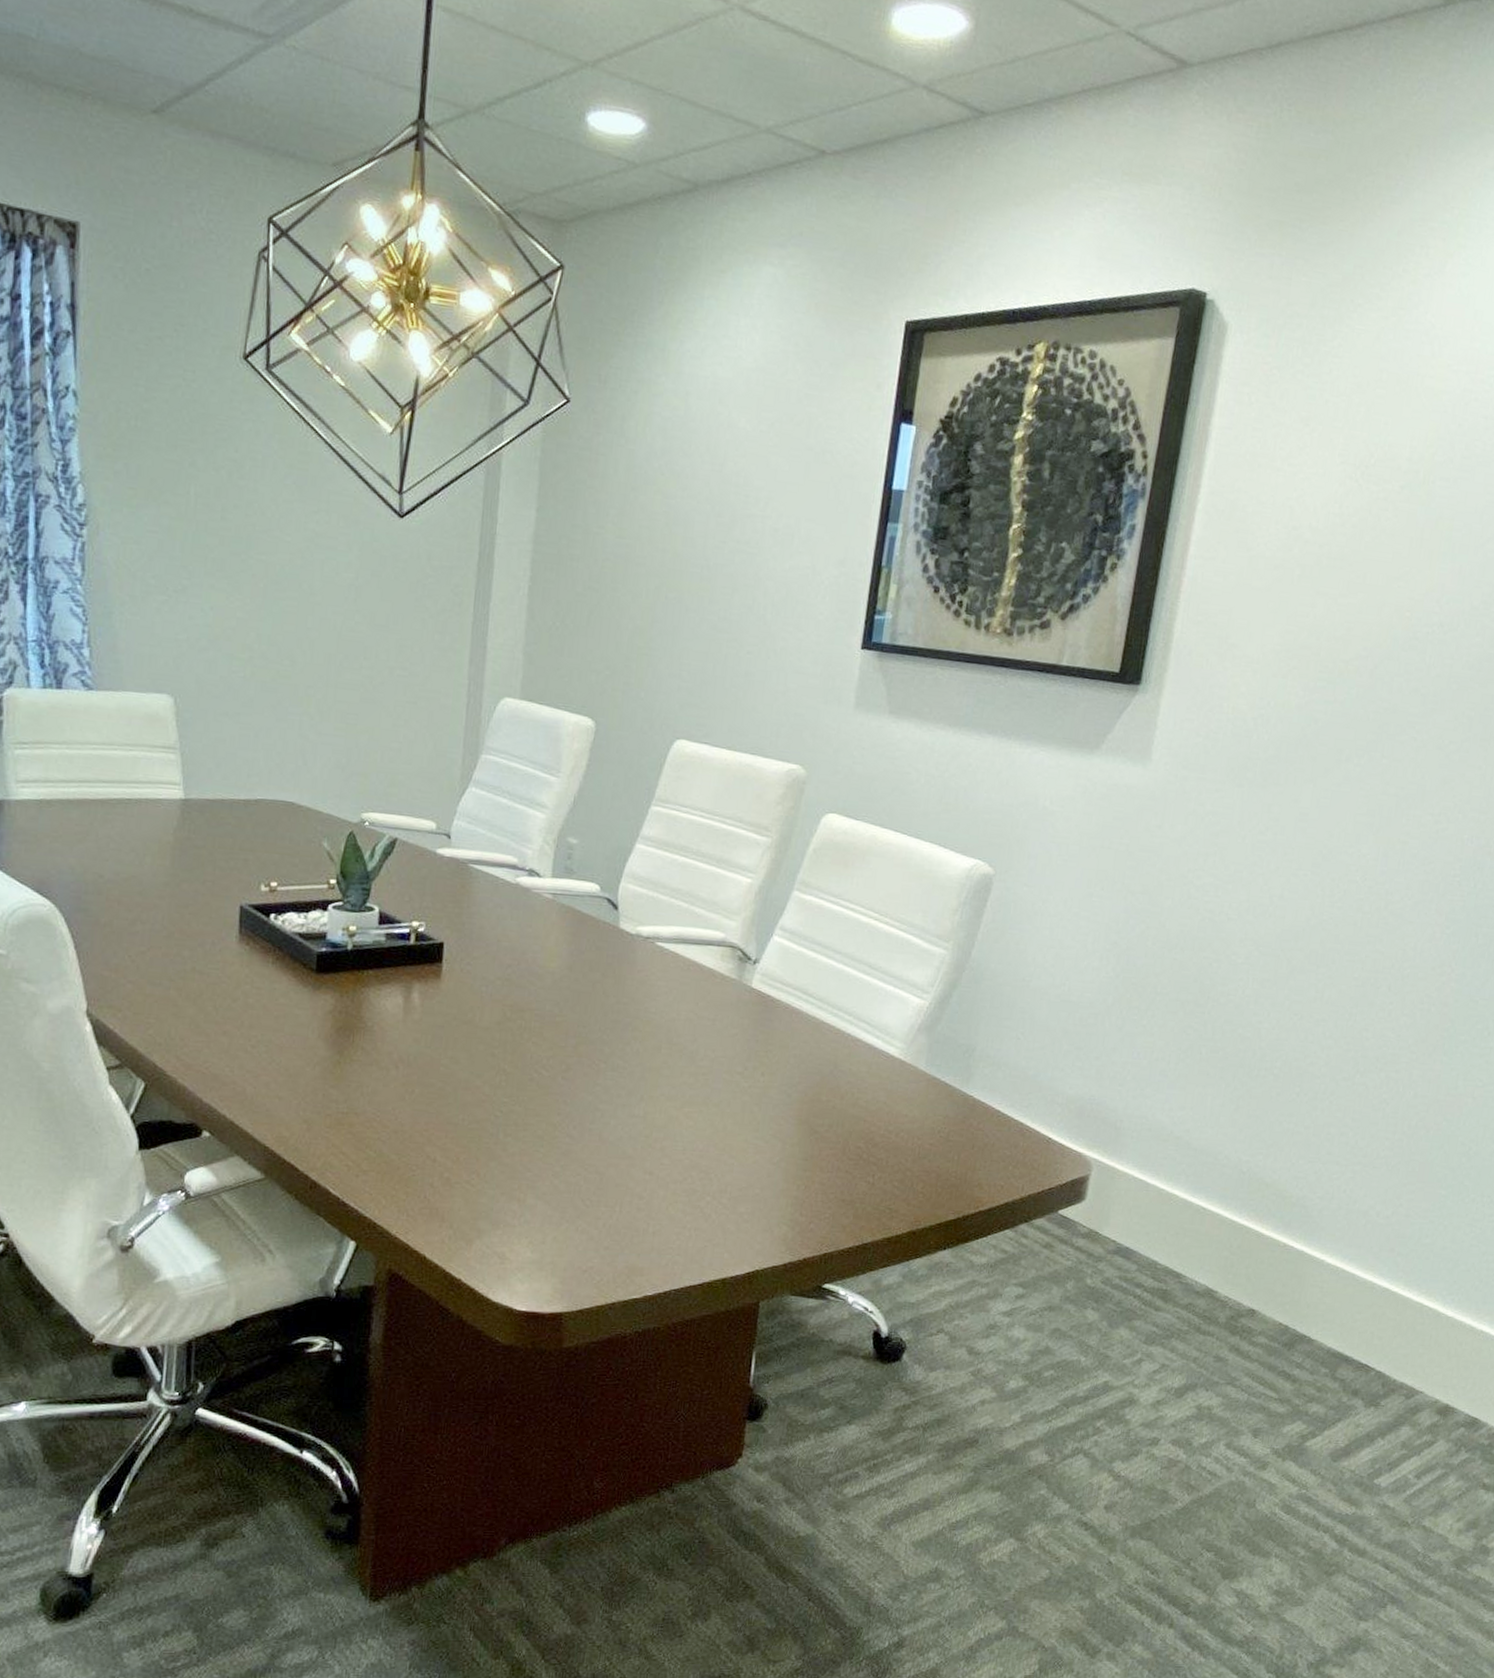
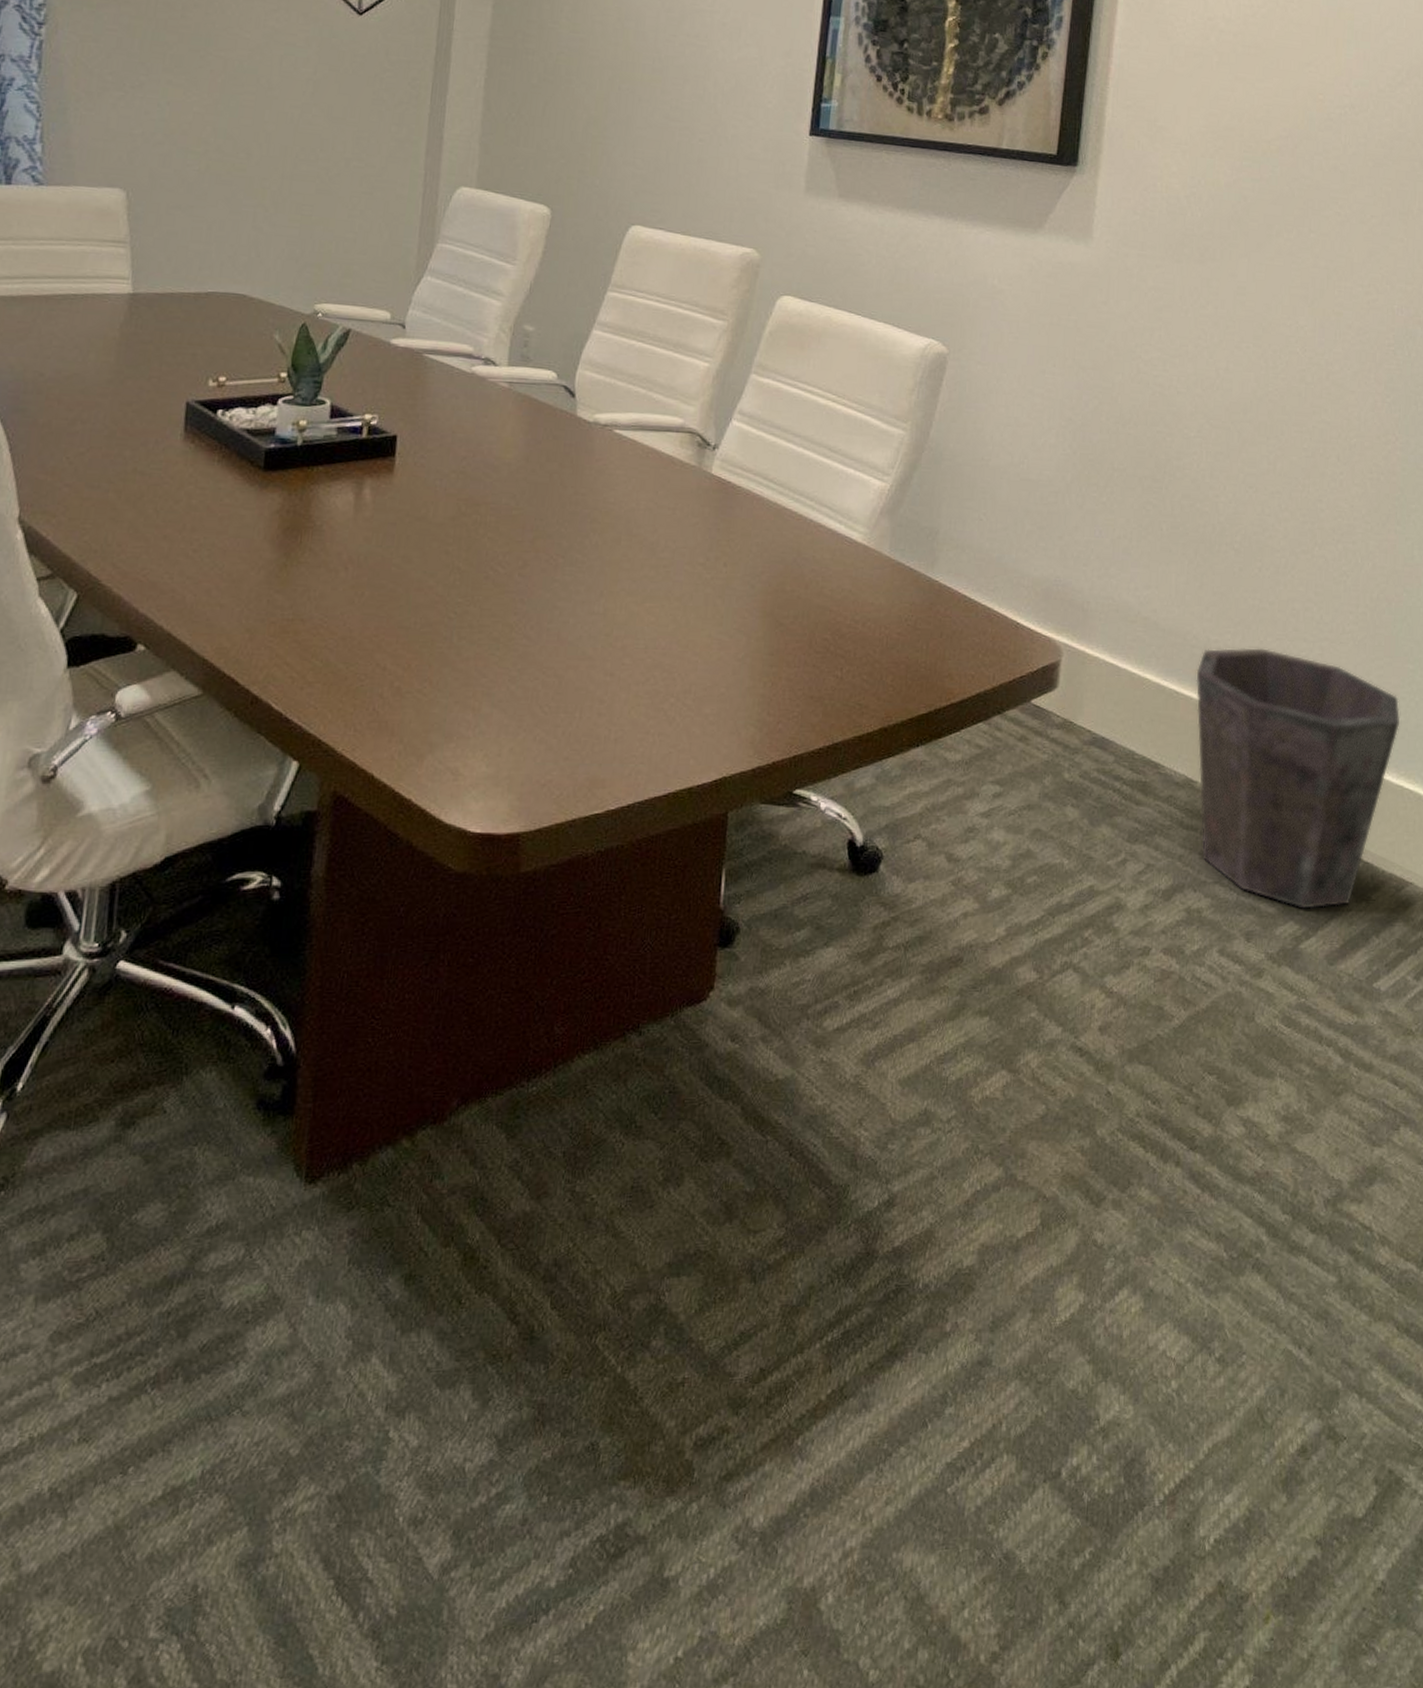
waste bin: none [1216,1168,1428,1411] -> present [1196,648,1400,909]

